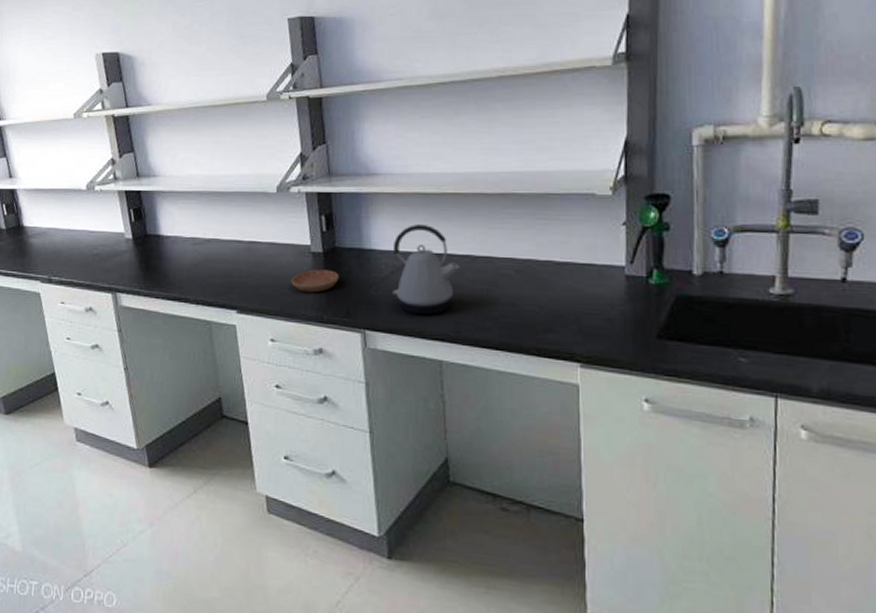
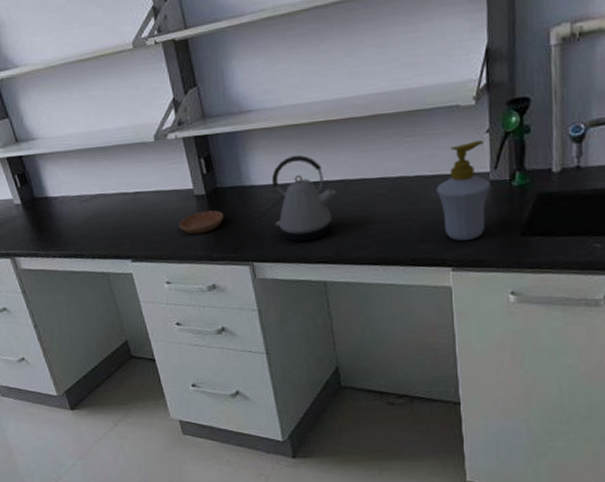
soap bottle: none [566,232,625,336] -> present [436,140,490,241]

